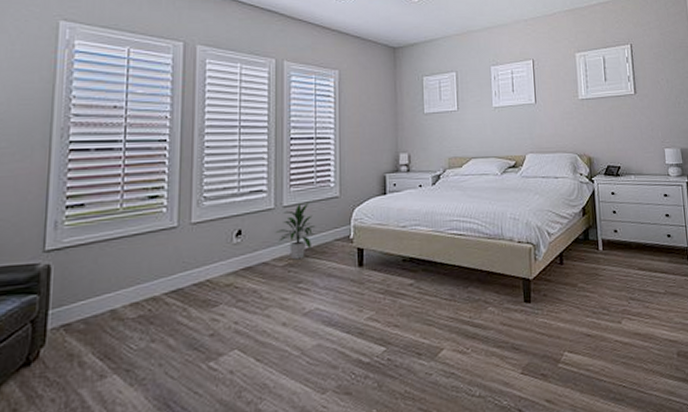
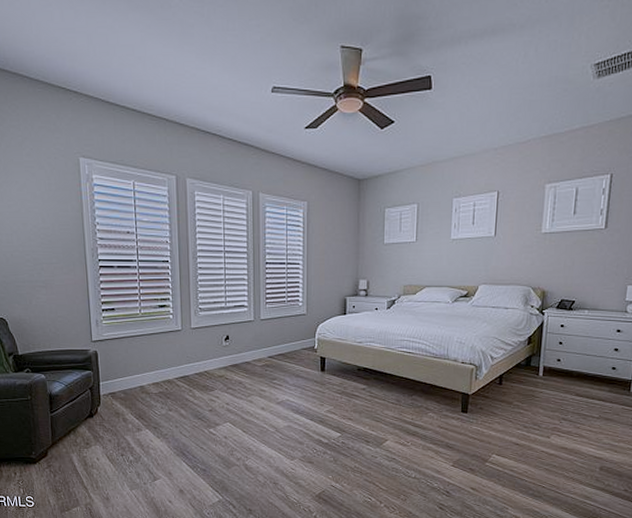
indoor plant: present [275,203,316,260] -> none [255,318,287,362]

